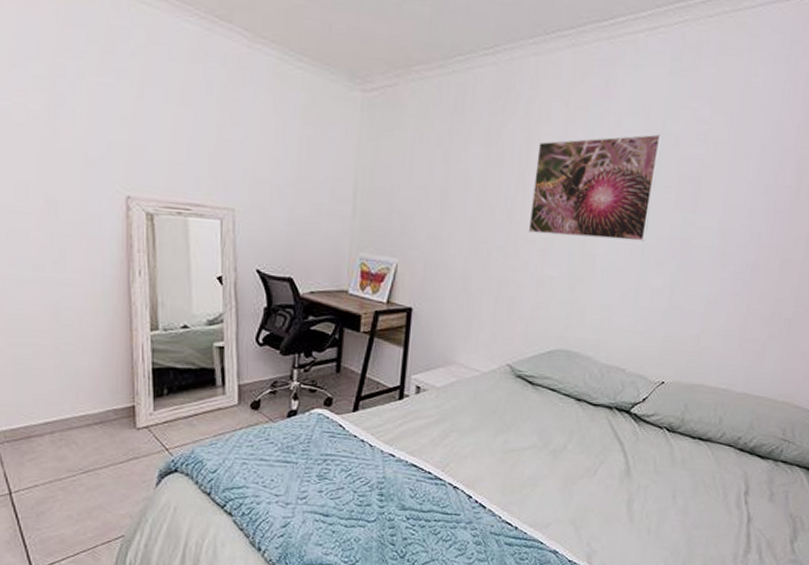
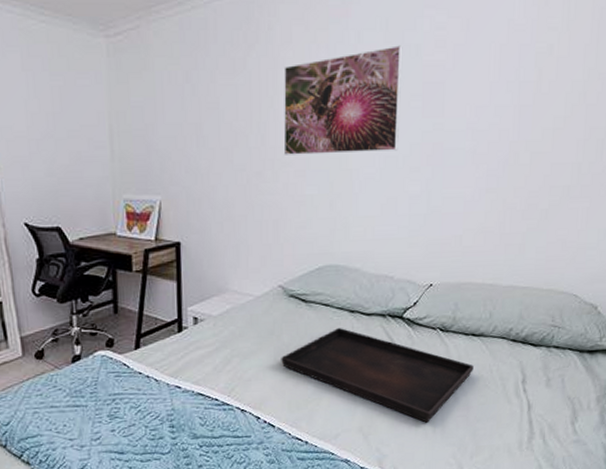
serving tray: none [500,414,697,523] -> present [281,327,474,423]

